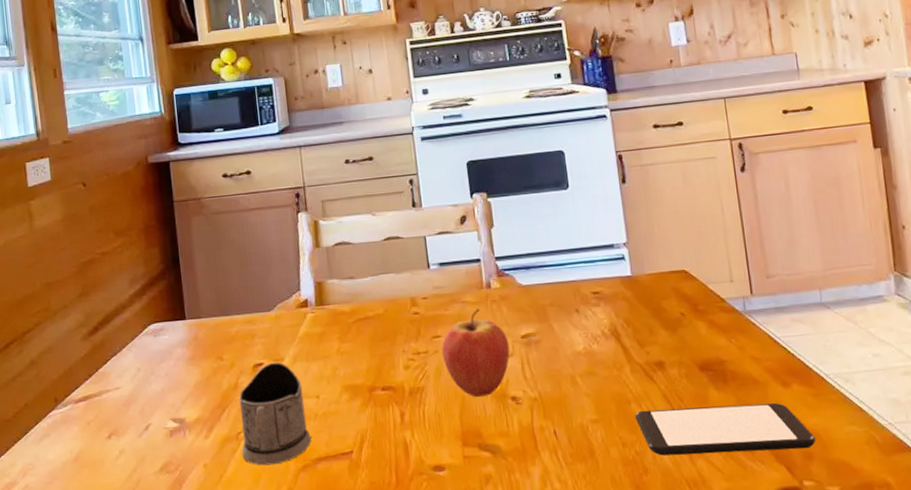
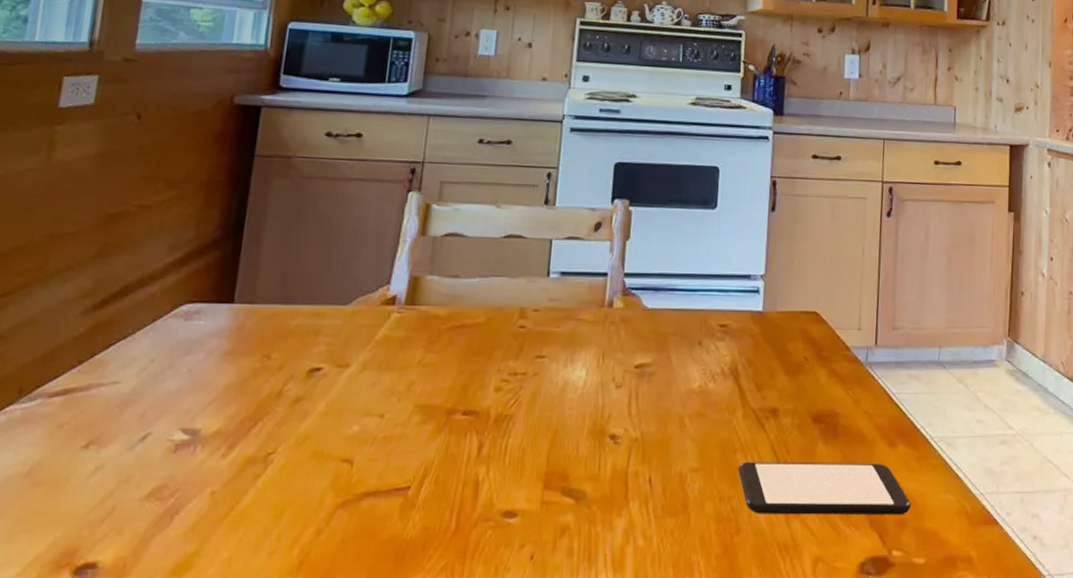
tea glass holder: present [239,362,312,466] -> none [266,368,366,498]
fruit: present [441,308,510,397] -> none [542,328,620,431]

